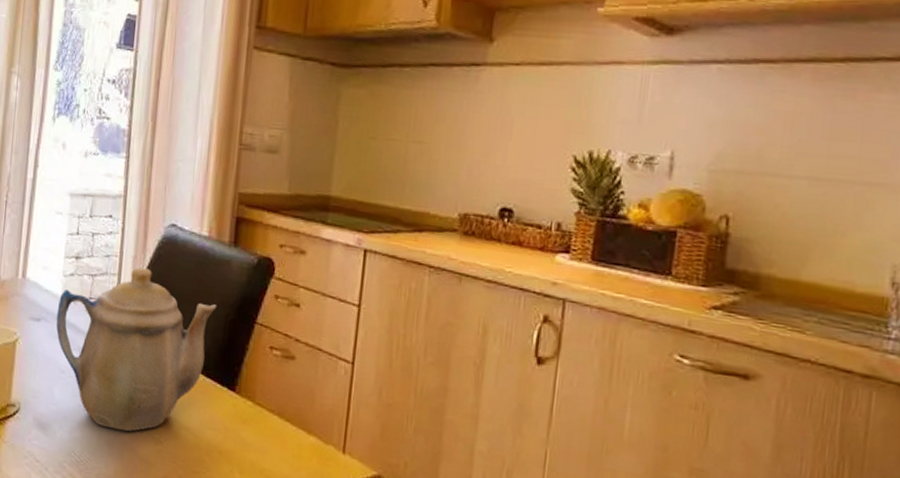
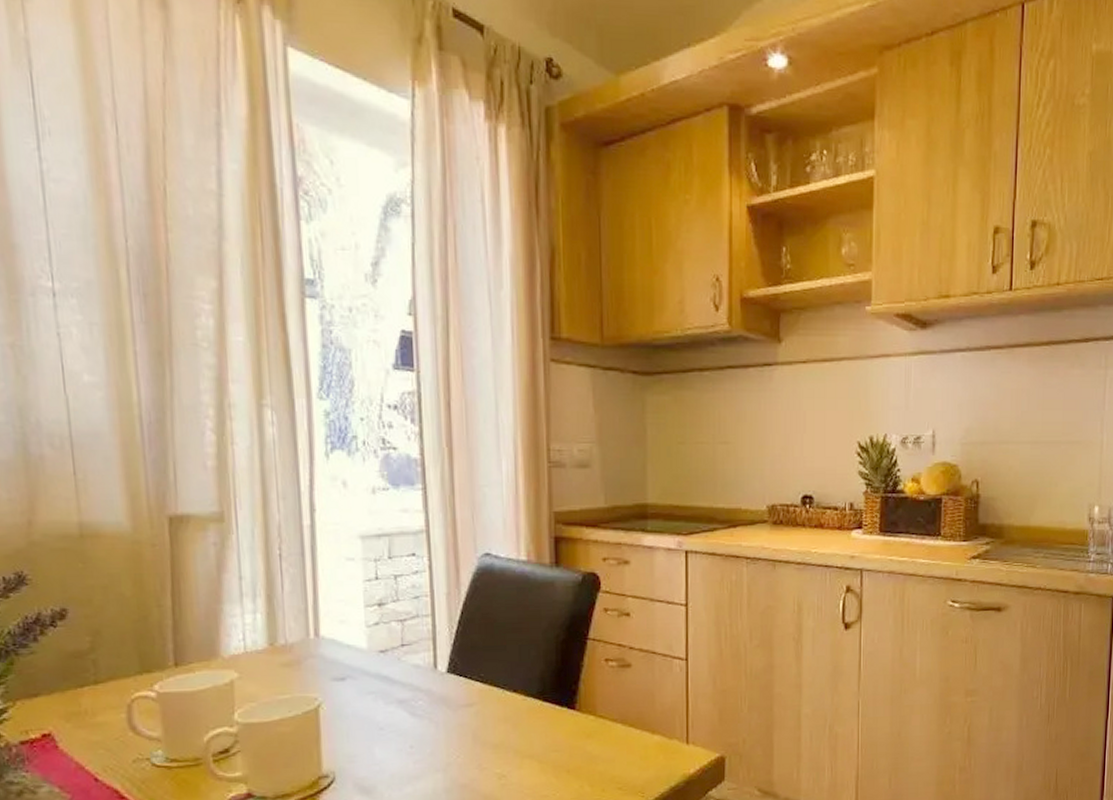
teapot: present [56,267,217,432] -> none [364,603,546,775]

